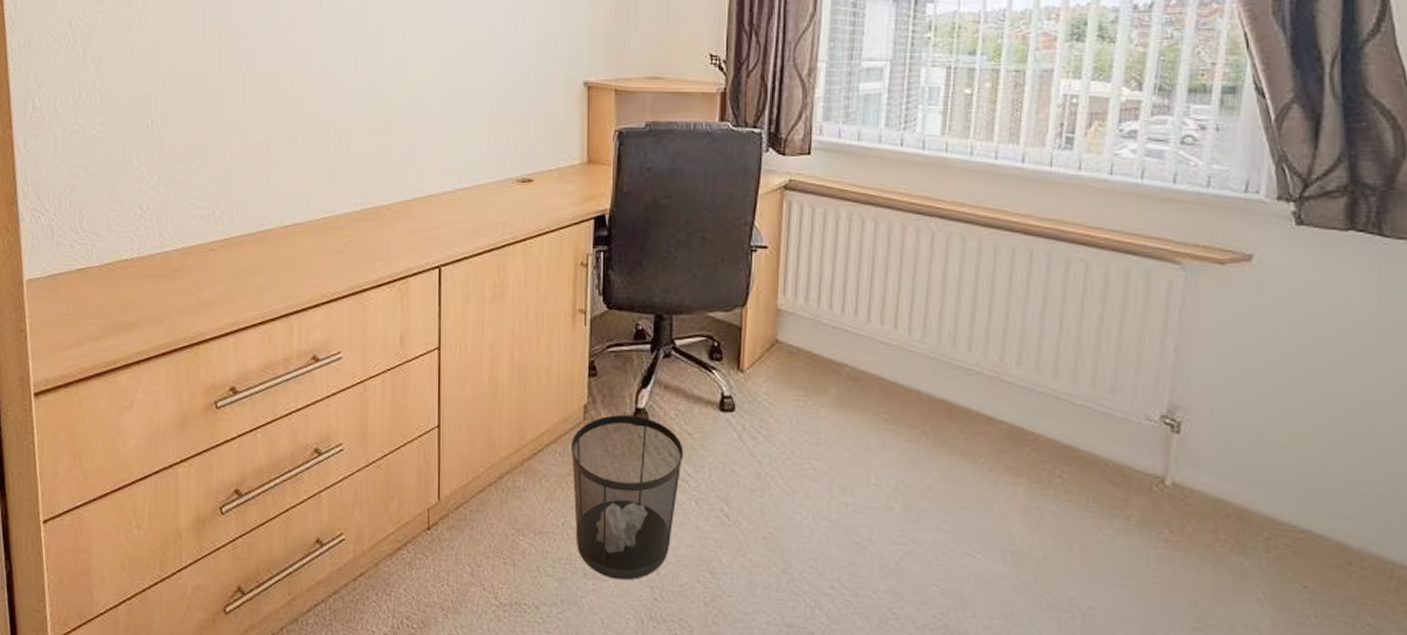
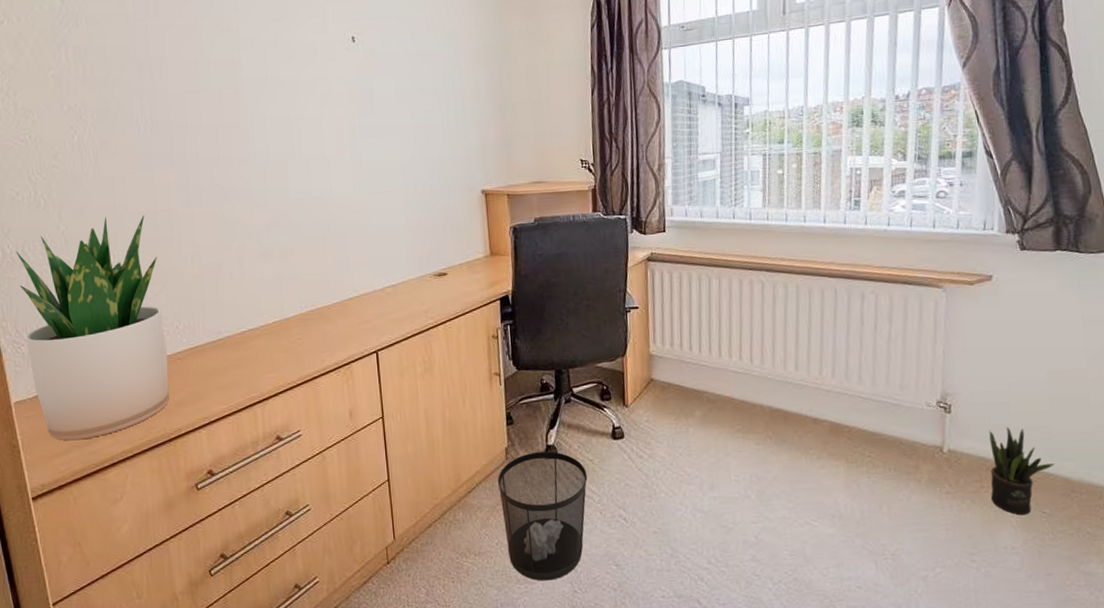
planter: none [46,75,200,333] -> present [16,215,170,441]
potted plant: none [1229,463,1326,587] -> present [989,427,1055,515]

